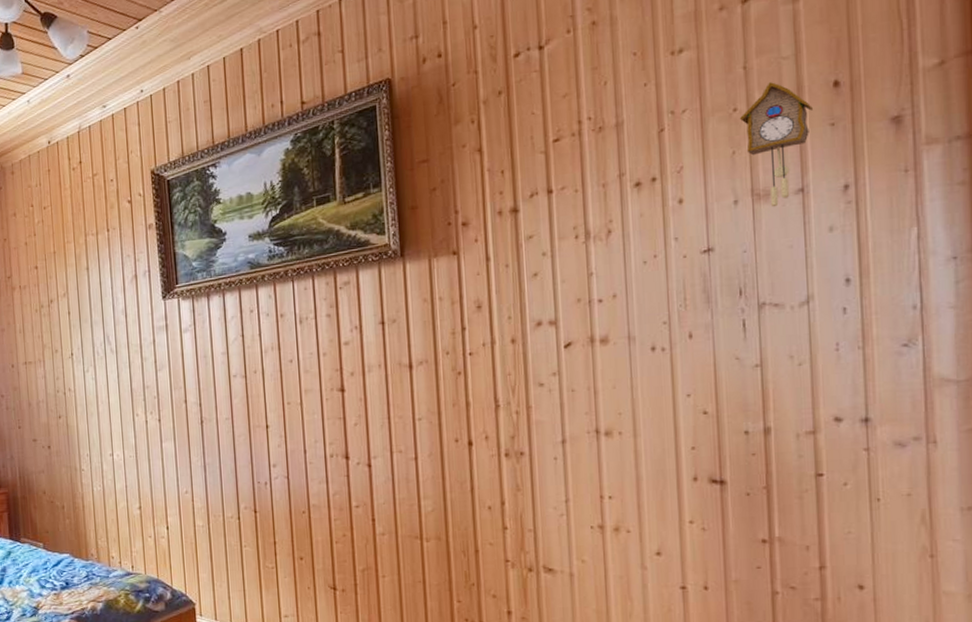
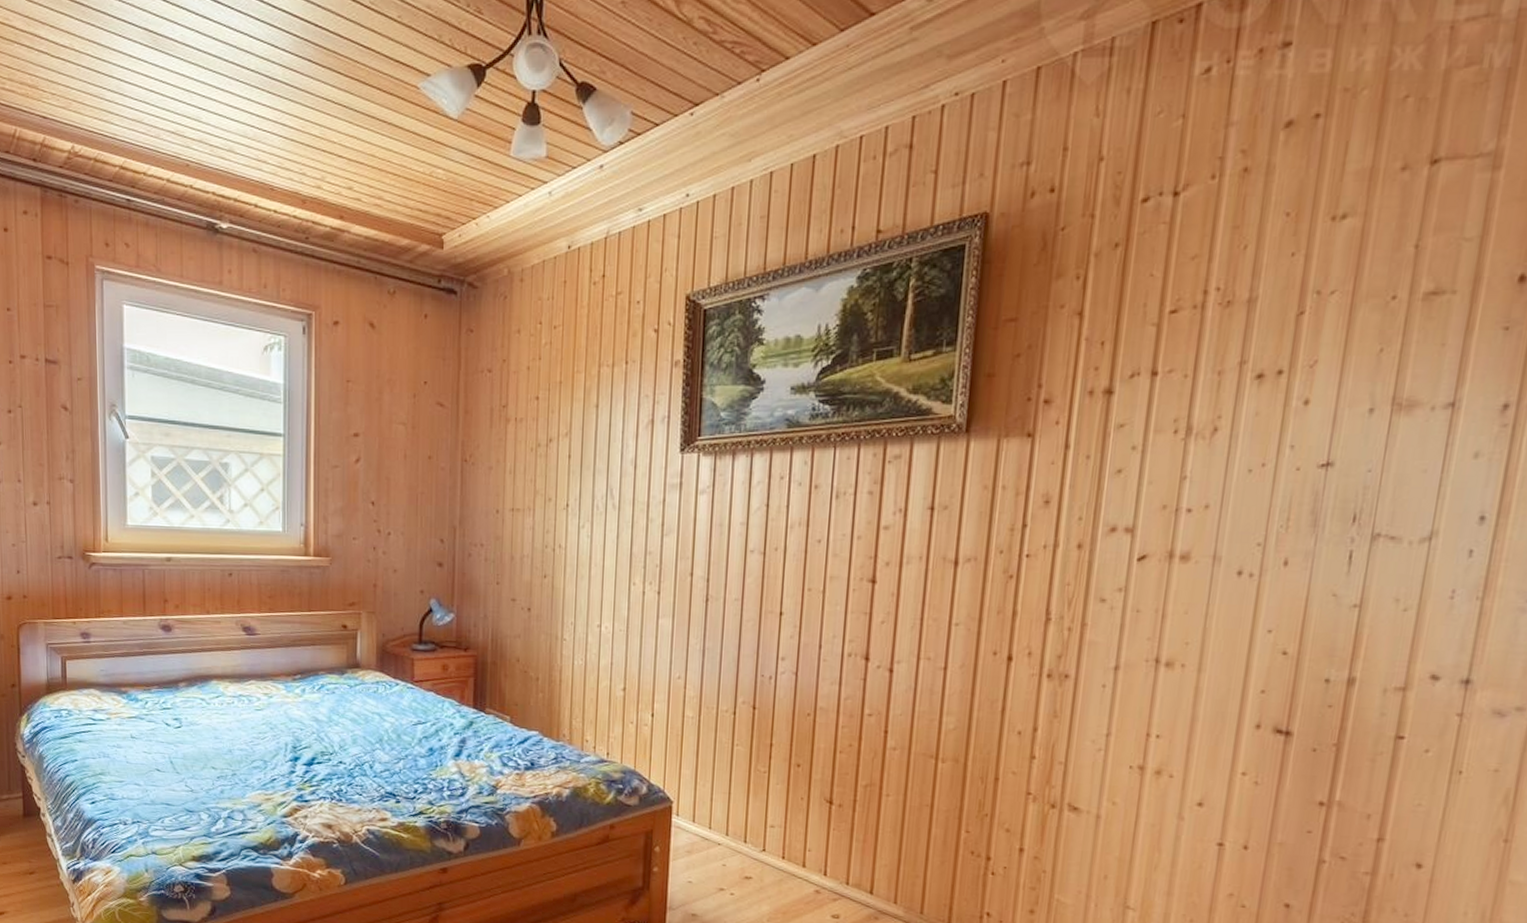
cuckoo clock: present [739,82,813,207] -> none [1396,268,1488,422]

